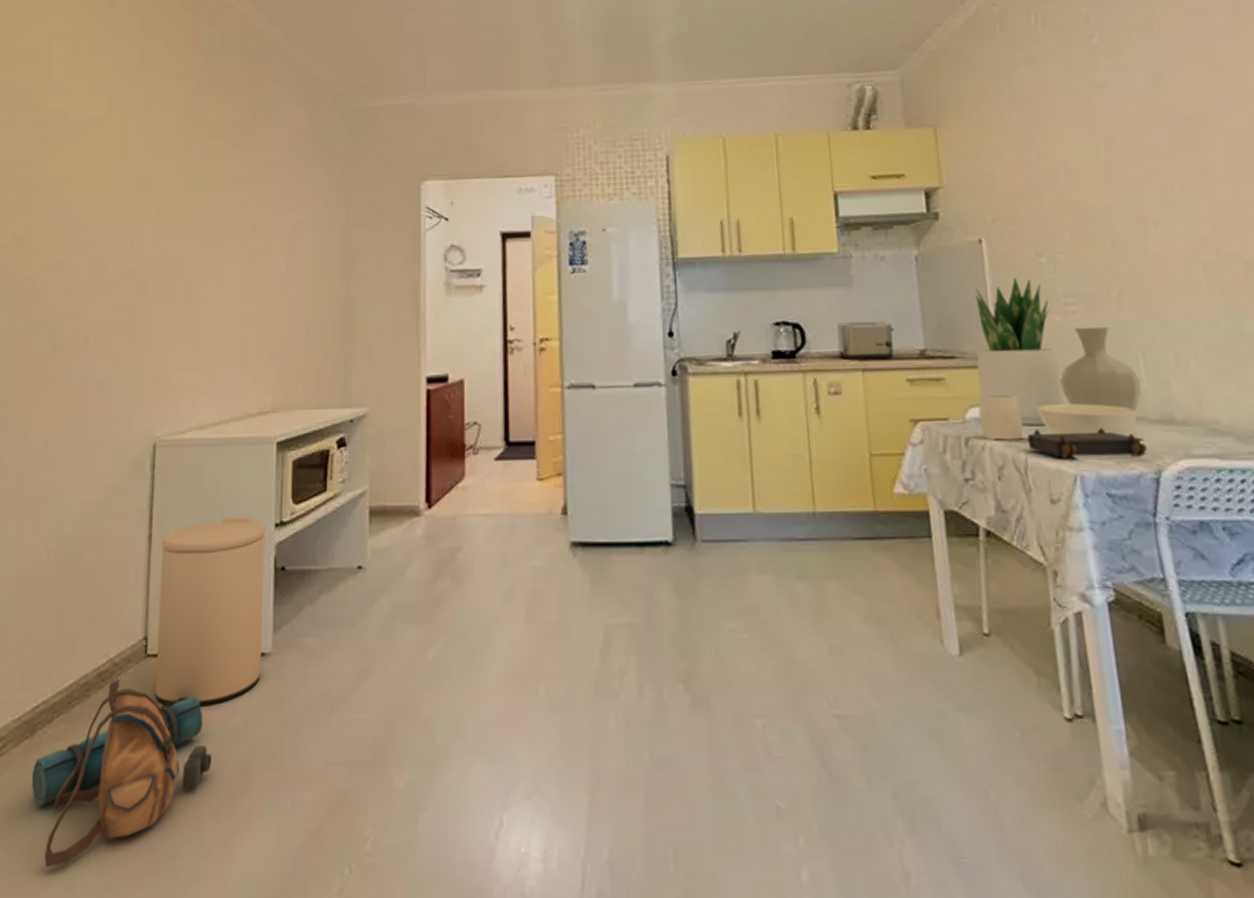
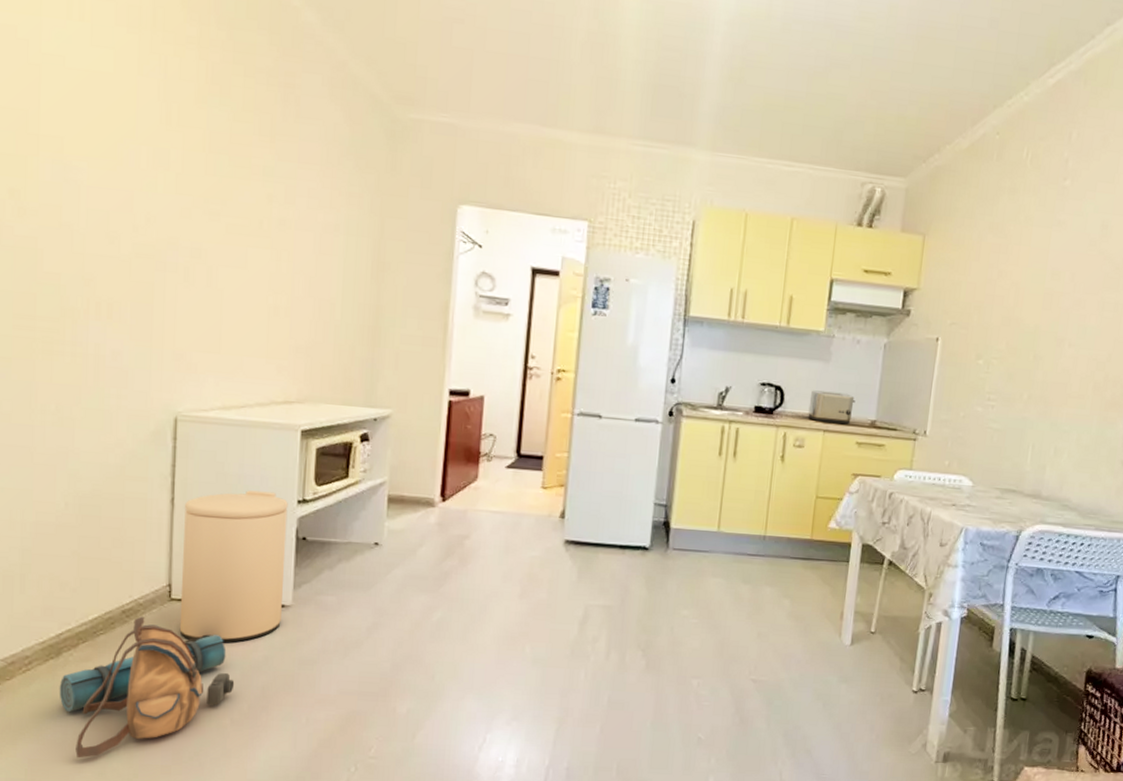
planter: present [975,277,1064,426] -> none [909,372,976,490]
mug: present [978,394,1024,441] -> none [903,461,936,498]
book: present [1027,428,1148,459] -> none [934,492,1017,520]
bowl: present [1036,404,1139,437] -> none [947,474,1018,504]
vase: present [1060,326,1142,411] -> none [968,418,1026,486]

